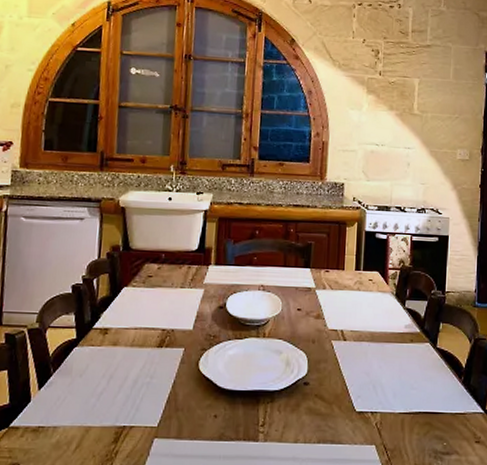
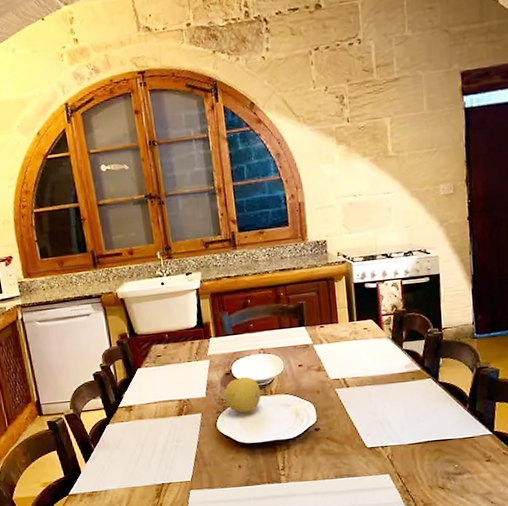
fruit: none [213,313,253,355] -> present [224,376,261,414]

